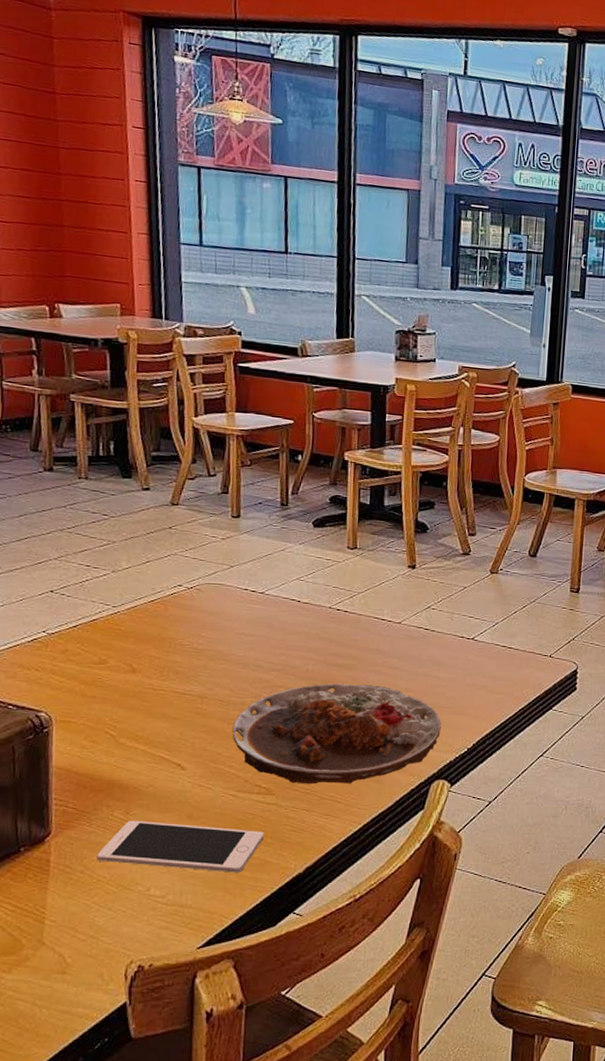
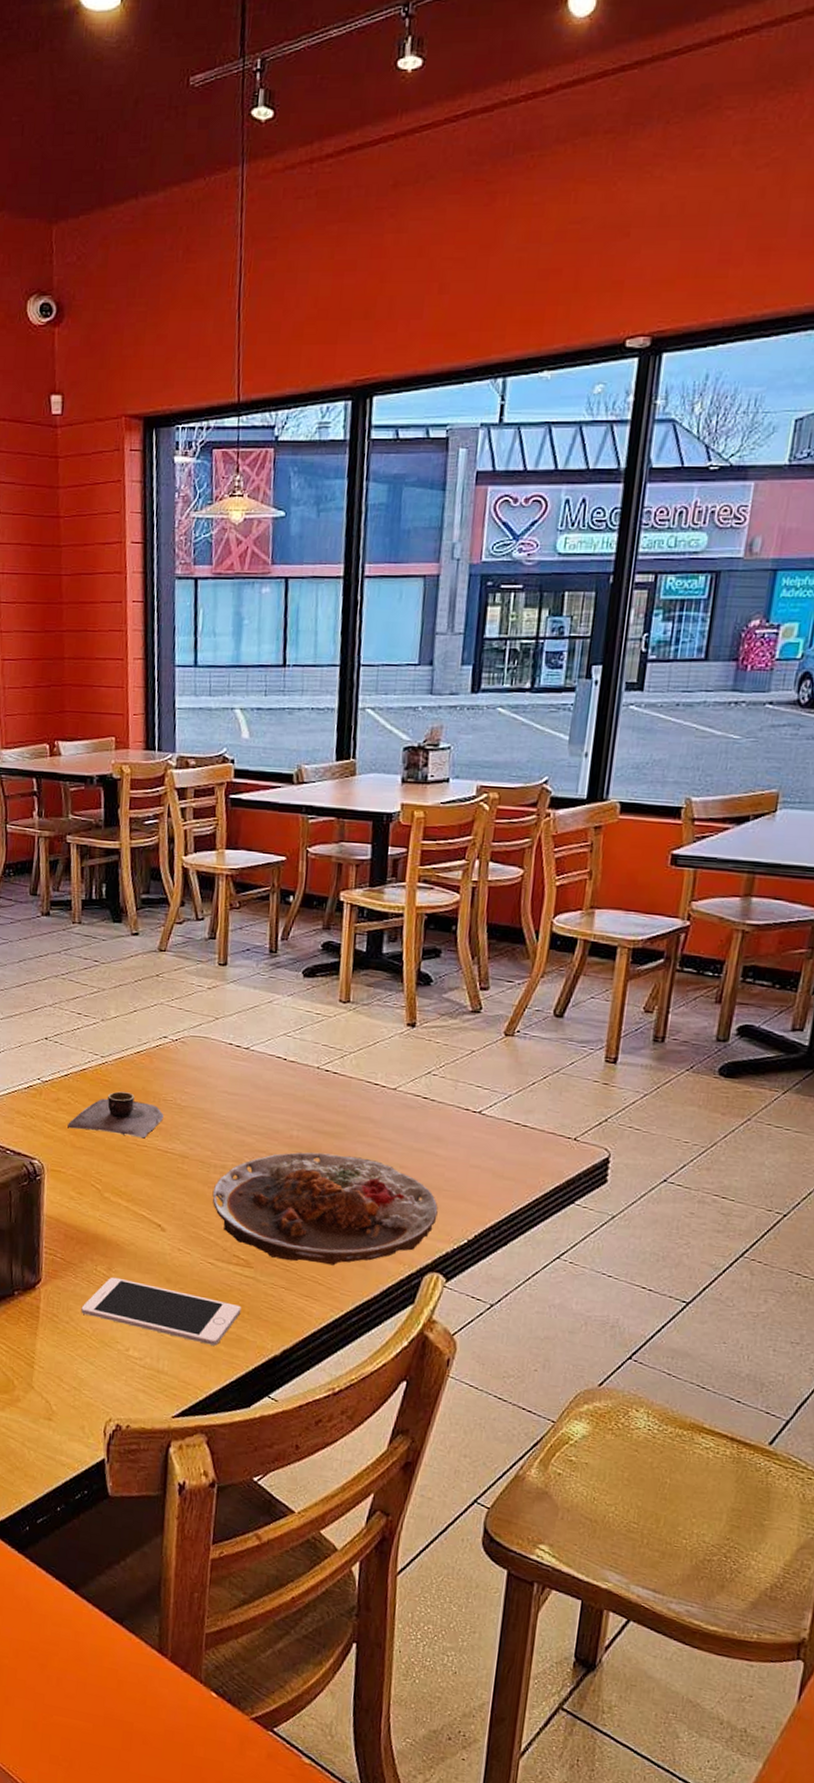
bowl: none [78,639,180,683] -> present [68,1091,164,1138]

